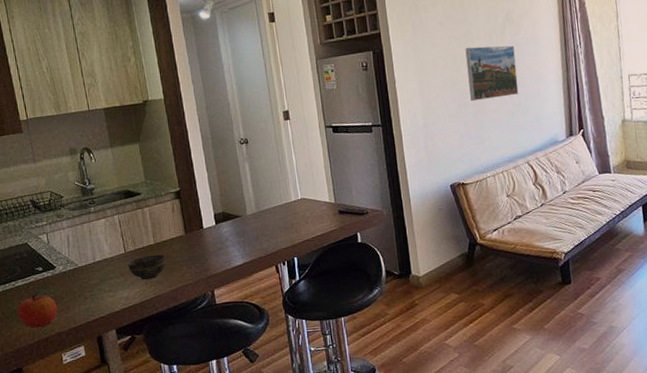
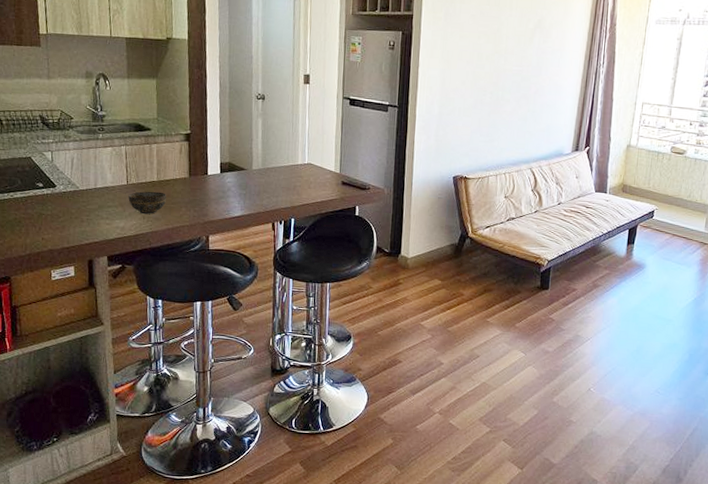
fruit: present [17,290,58,329] -> none [13,205,53,242]
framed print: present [465,45,519,102] -> none [488,46,539,102]

